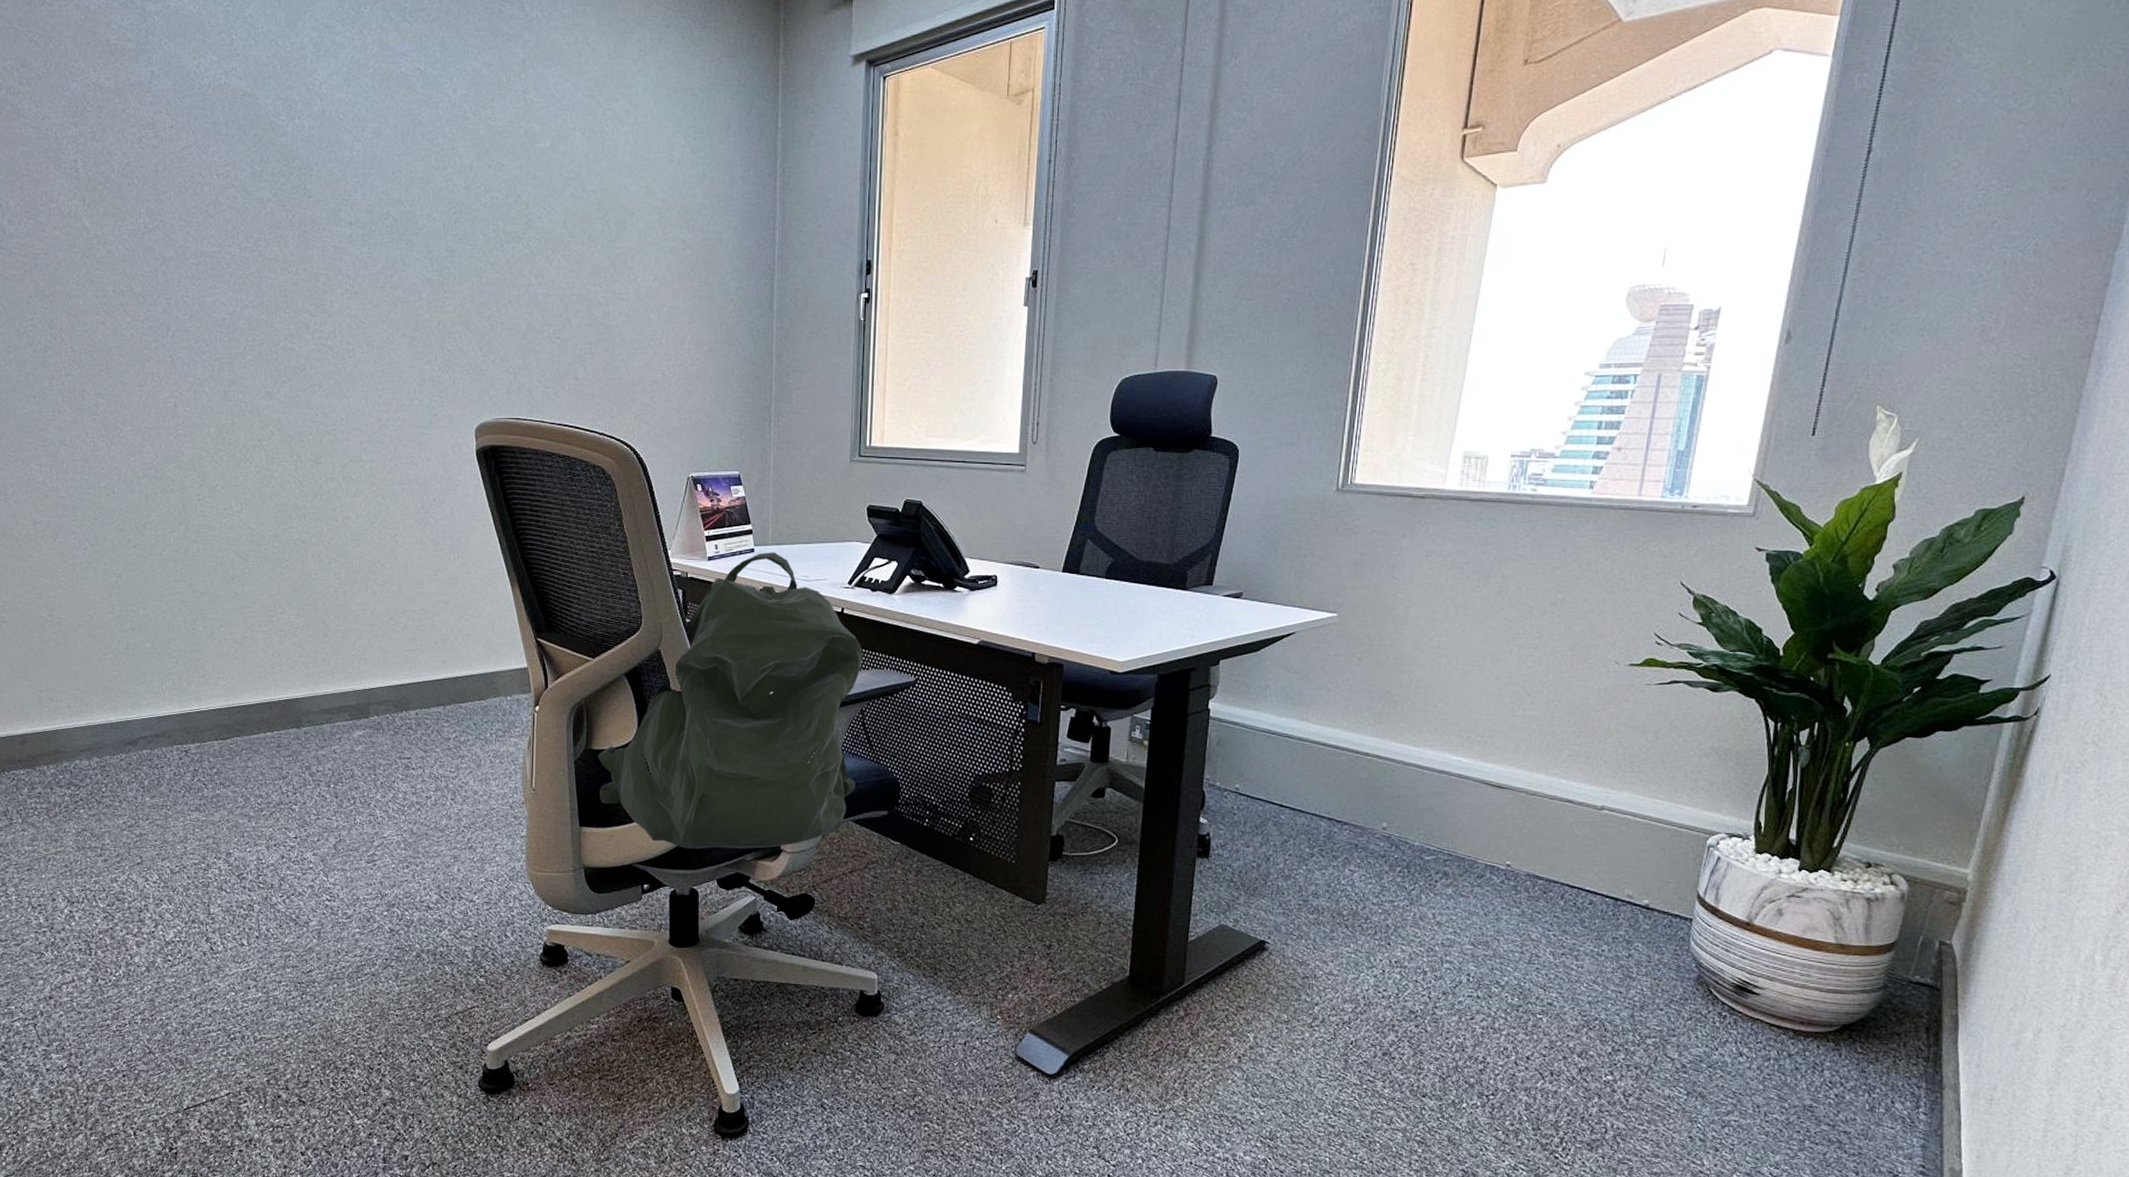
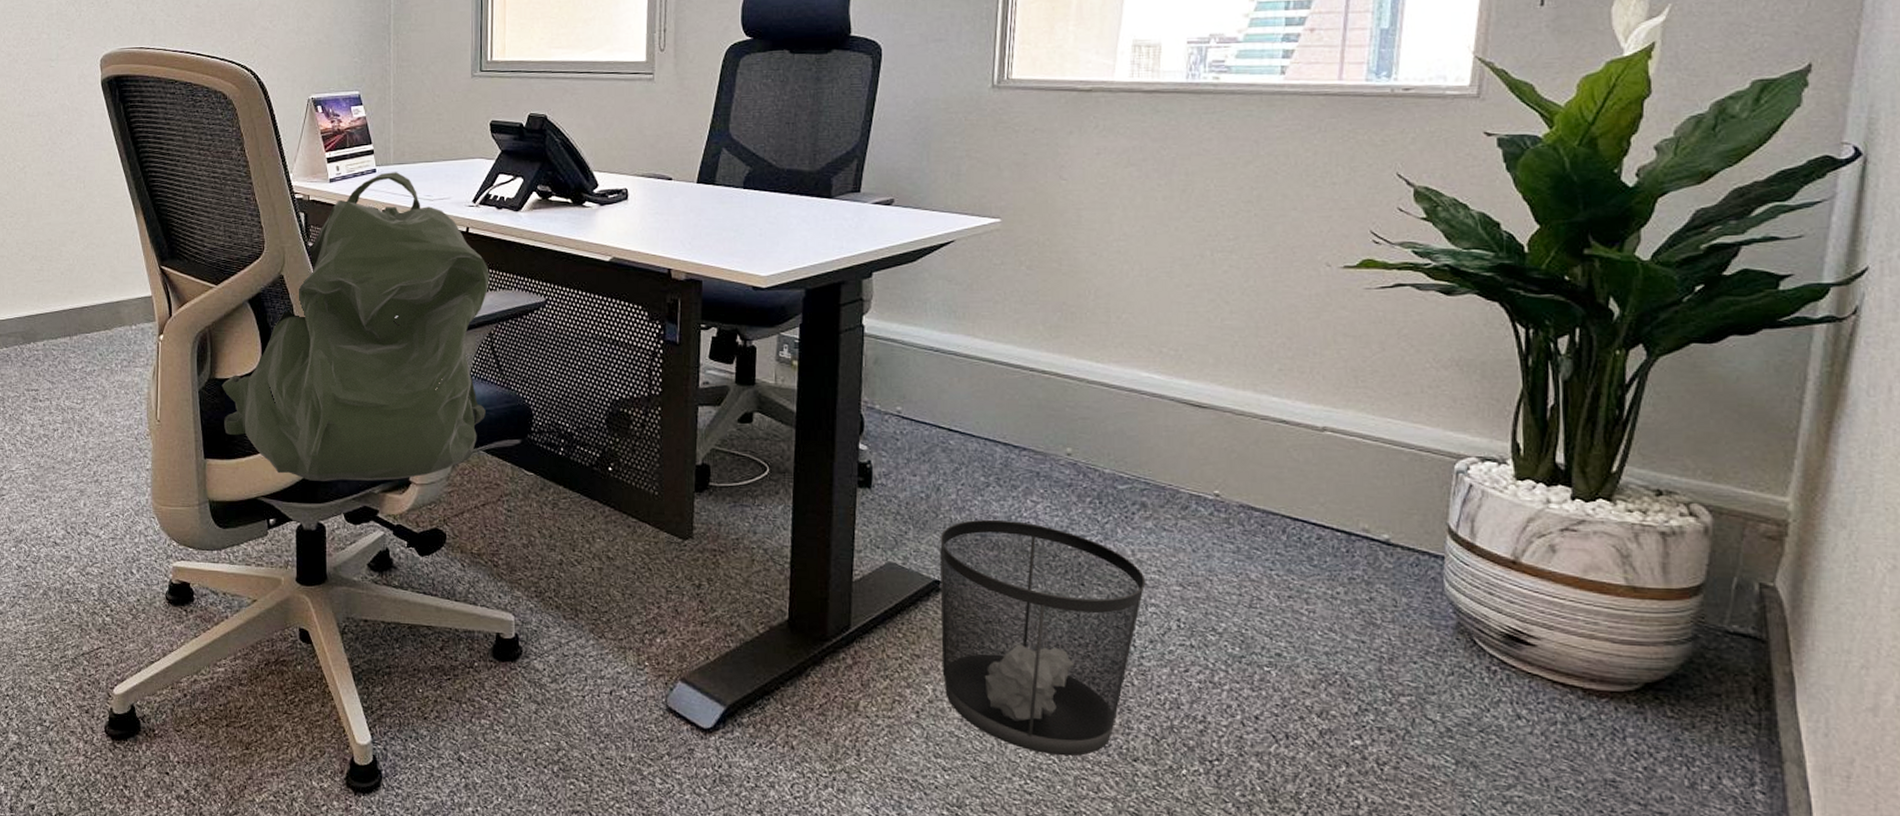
waste bin: none [1264,886,1443,1094] -> present [940,519,1146,756]

